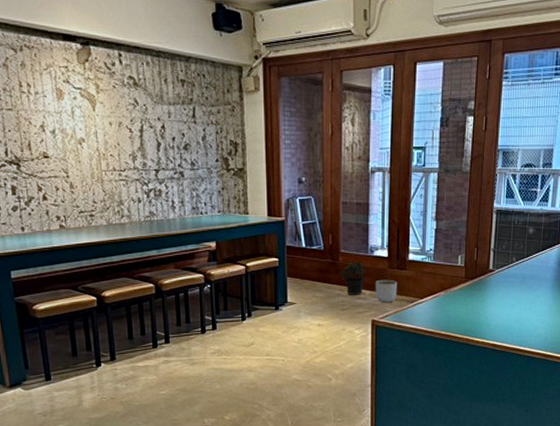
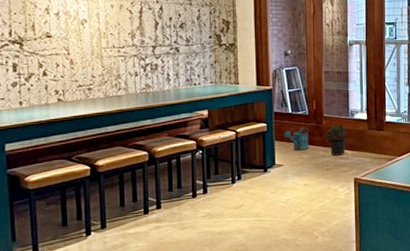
watering can: none [297,263,324,288] -> present [284,127,309,151]
planter: present [375,279,397,303] -> none [356,140,377,162]

